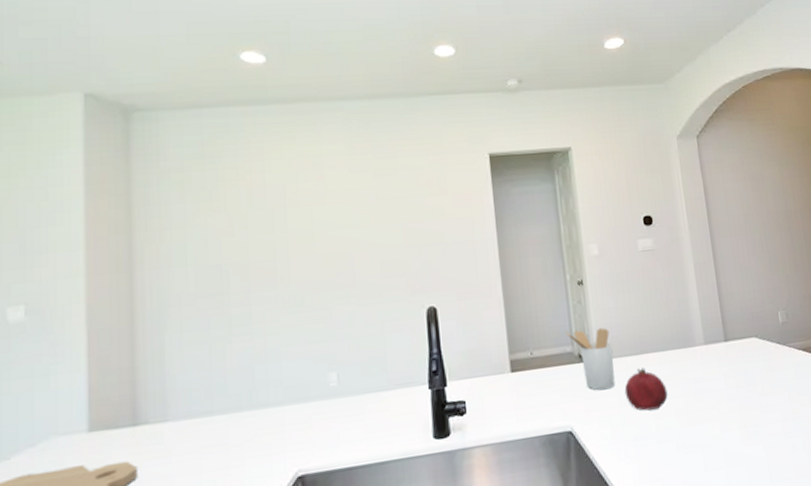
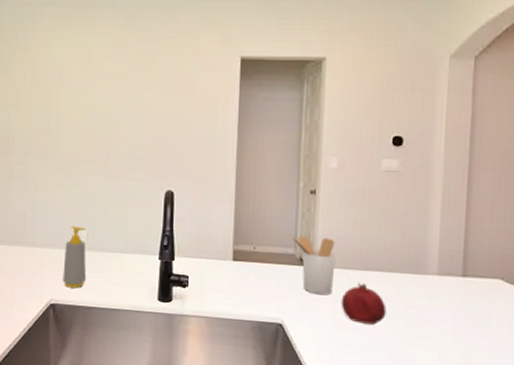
soap bottle: none [310,369,343,450] -> present [63,226,87,288]

